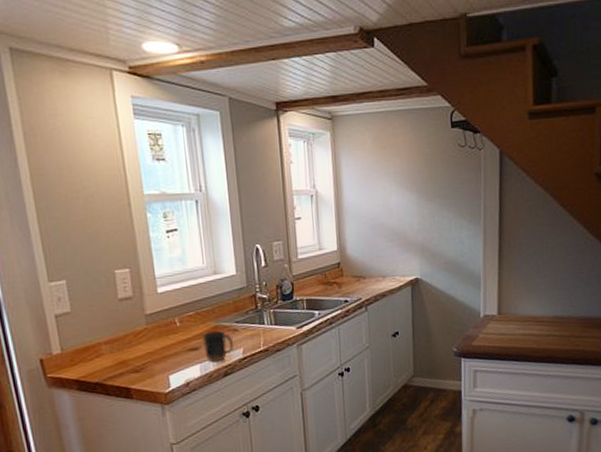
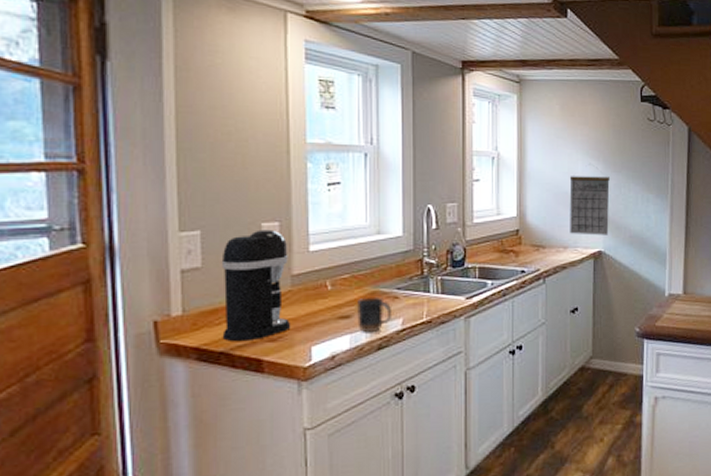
coffee maker: none [86,275,150,374] -> present [221,229,291,341]
calendar: none [384,197,425,264] -> present [569,167,610,235]

